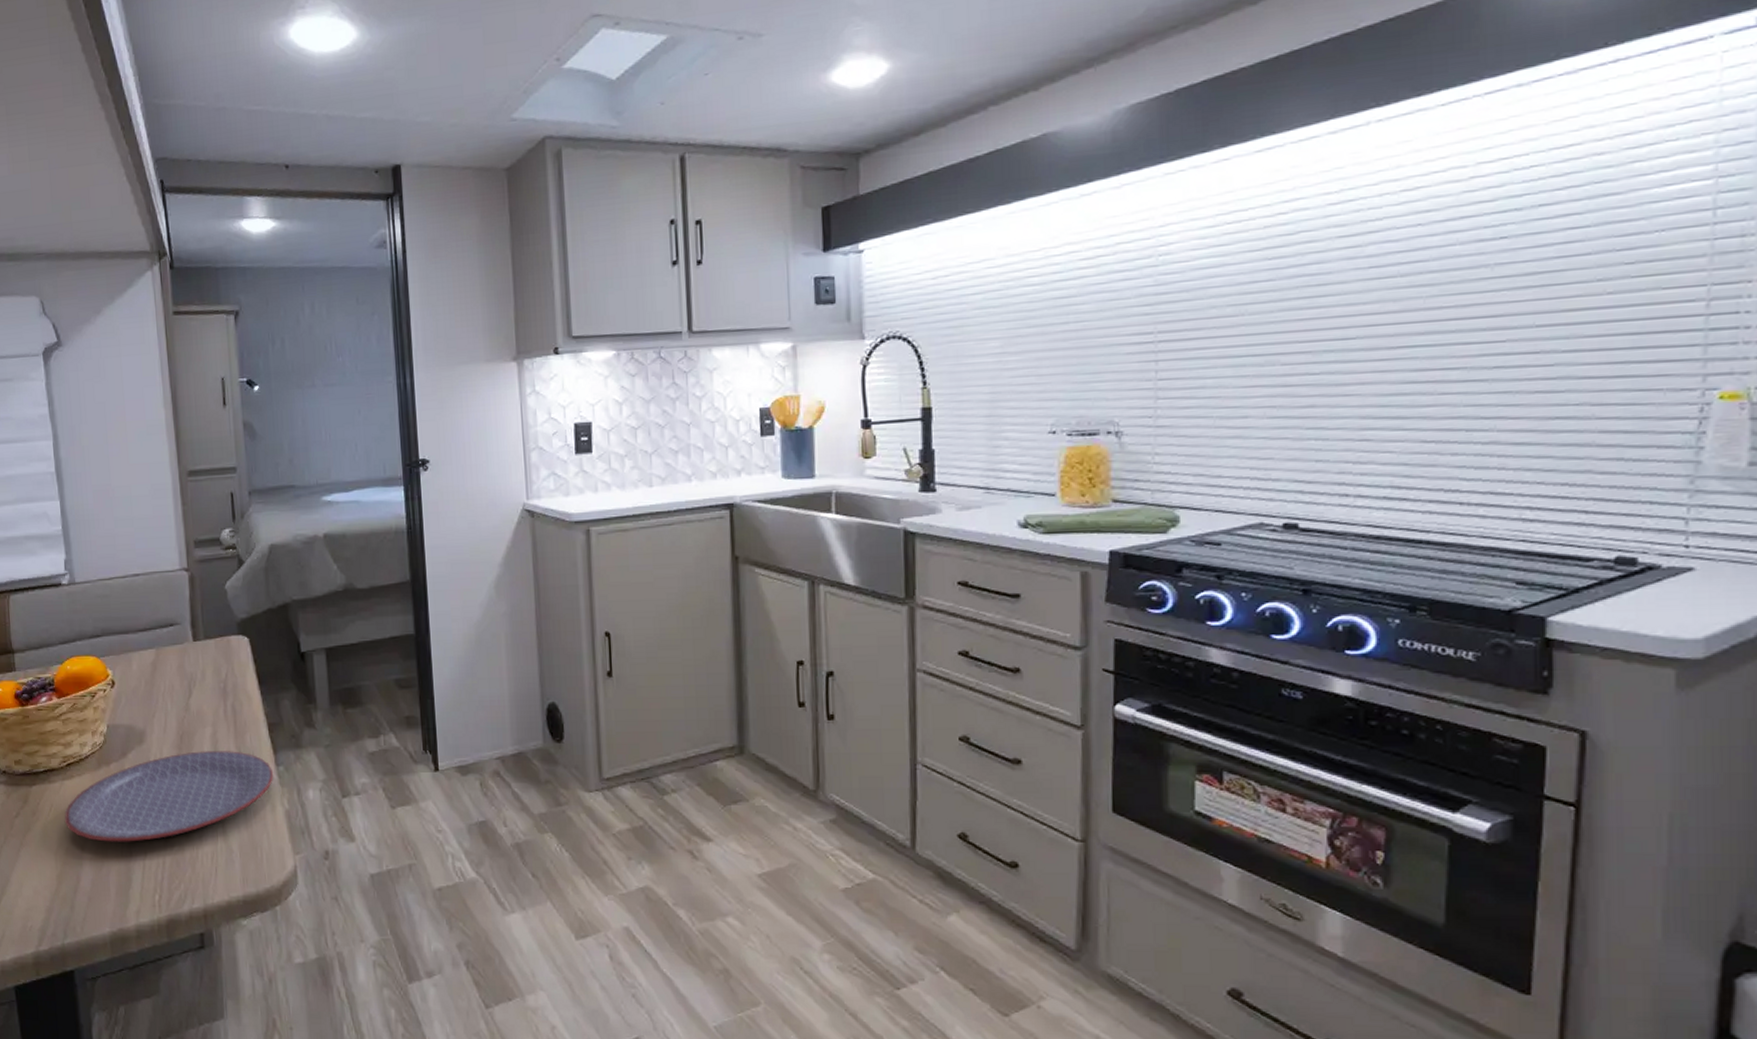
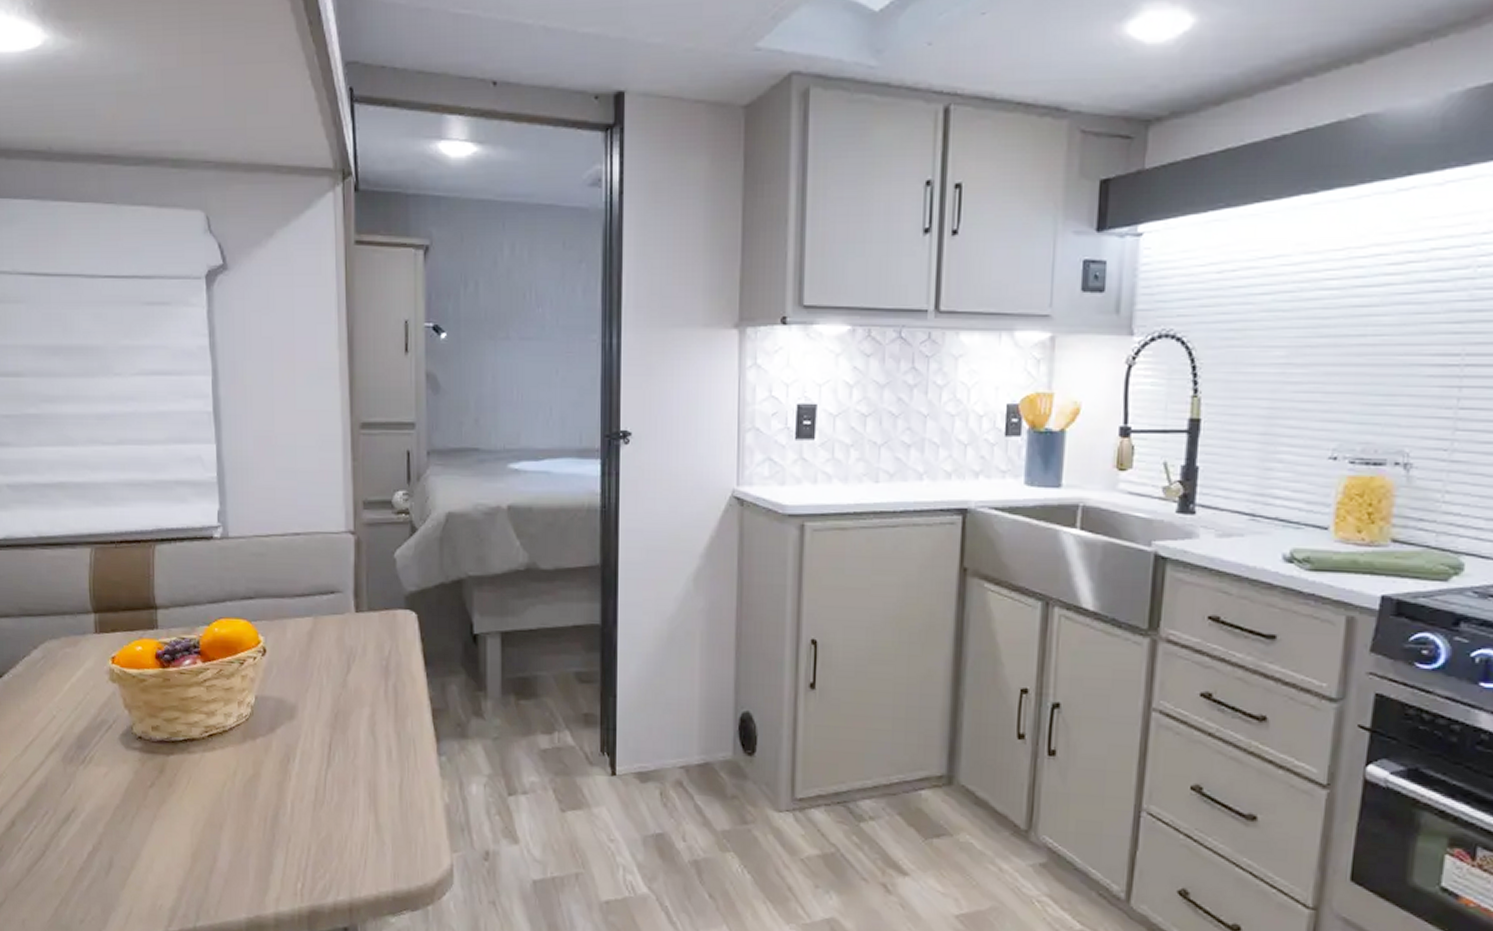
plate: present [64,751,273,842] -> none [203,732,434,824]

